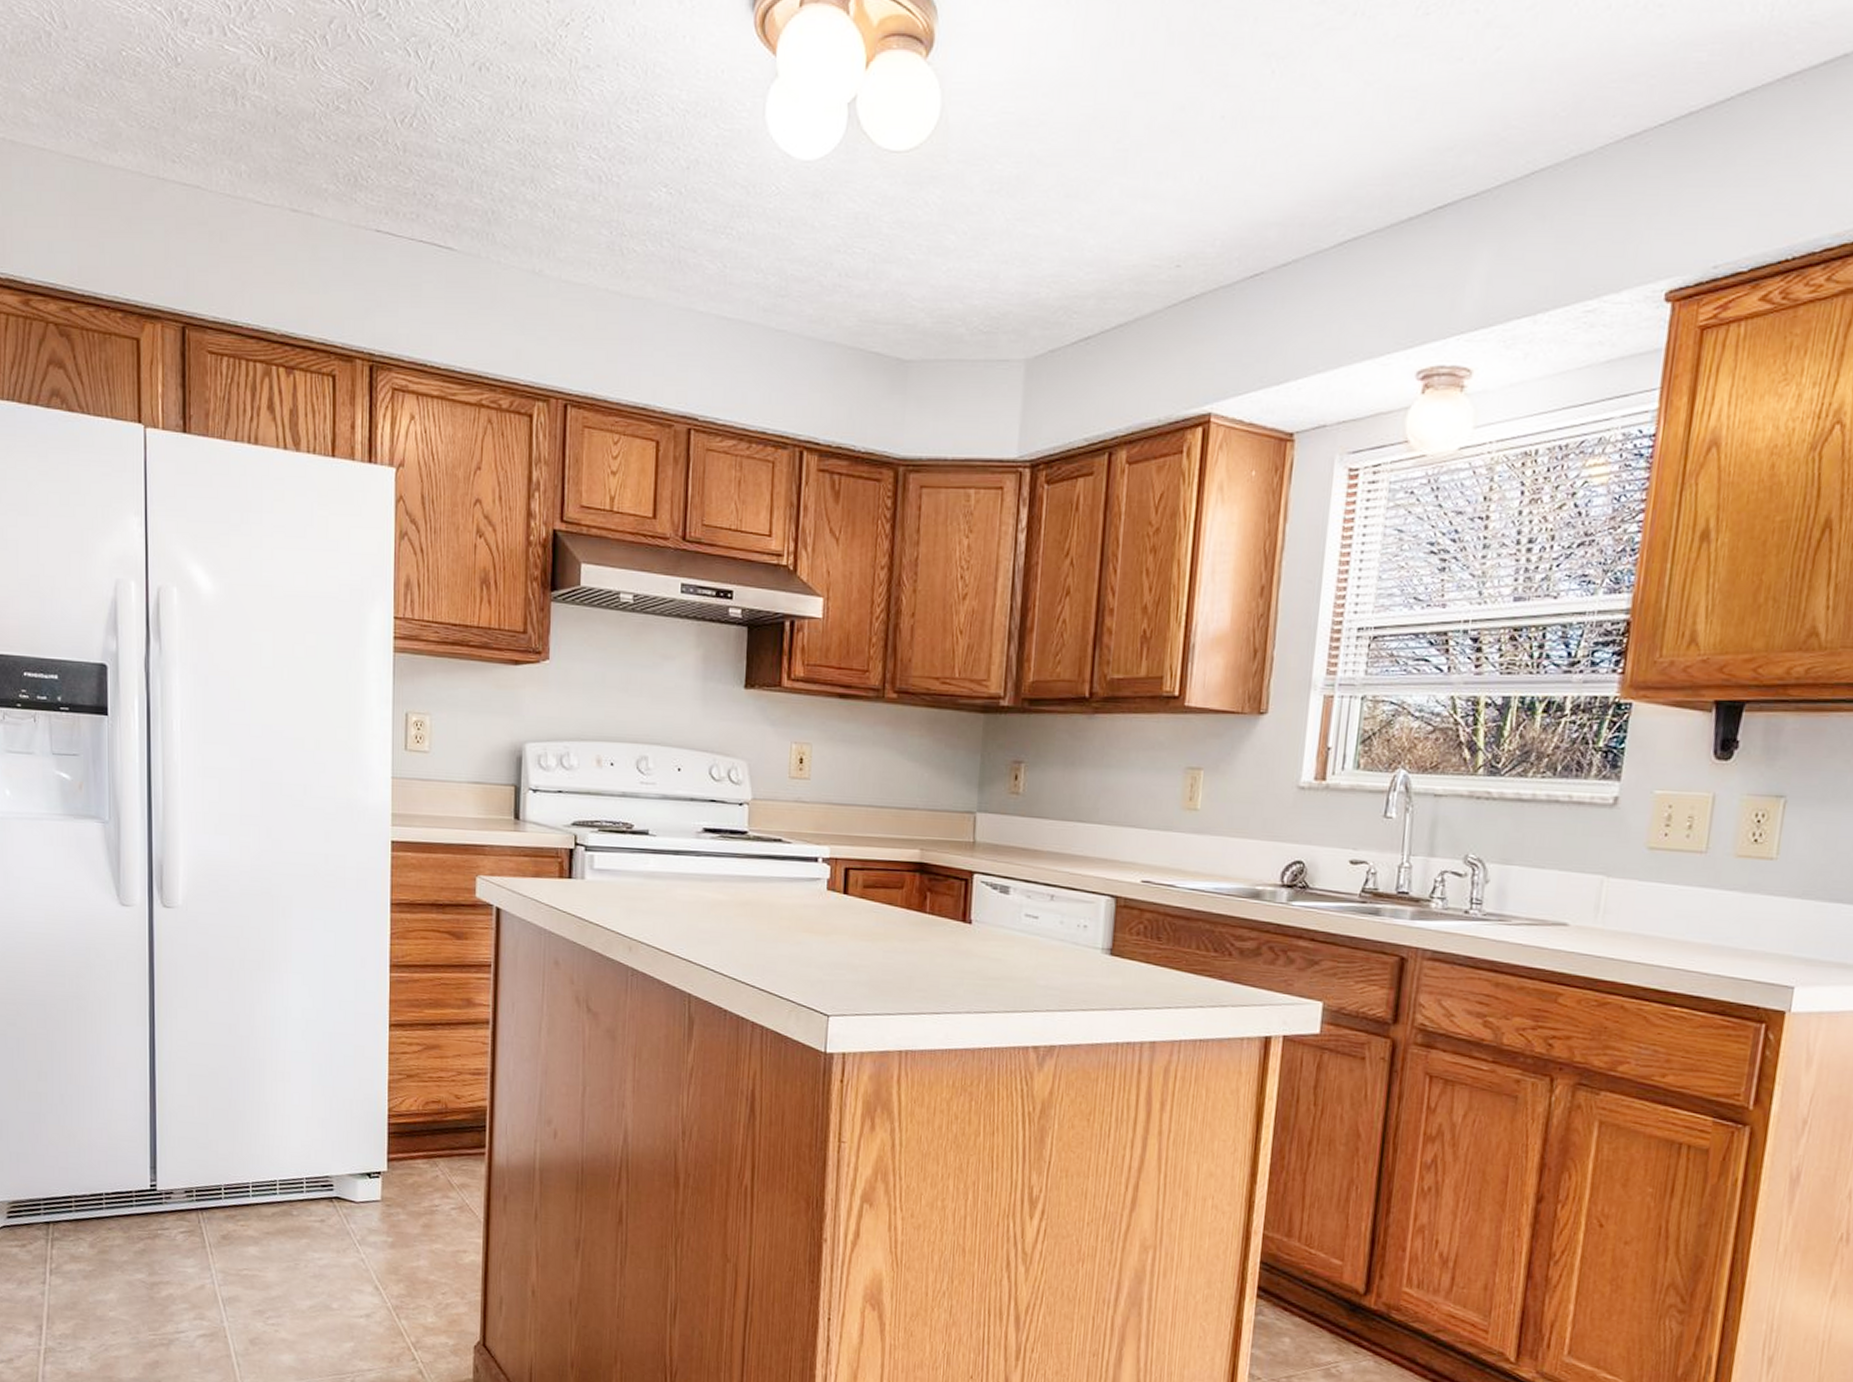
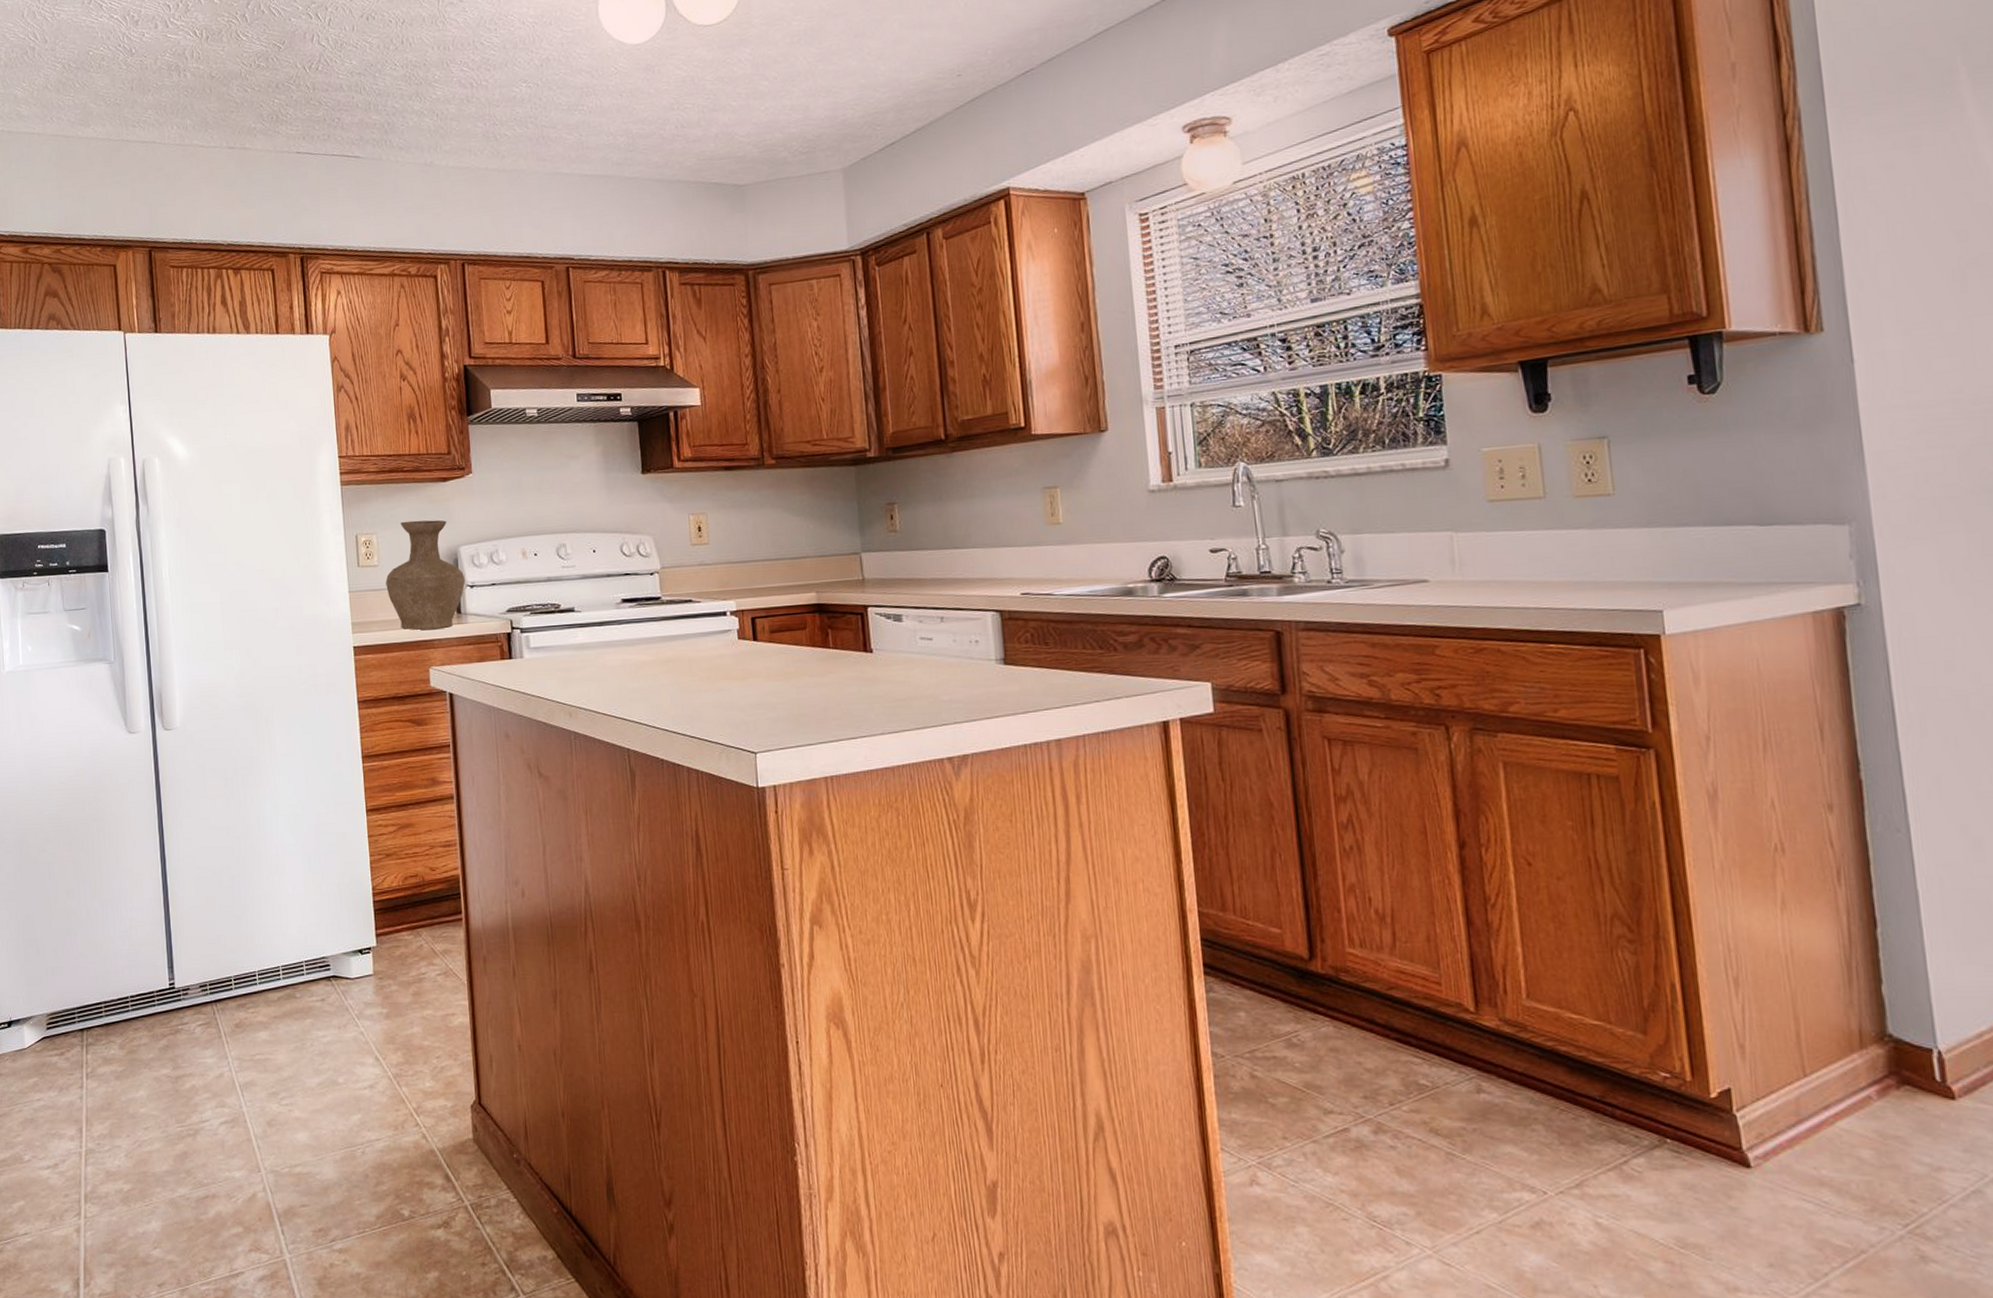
vase: none [436,704,529,834] -> present [385,520,466,630]

